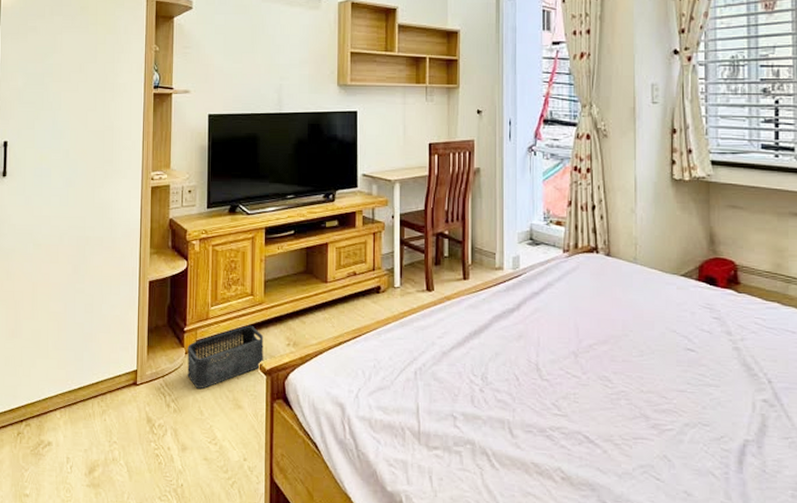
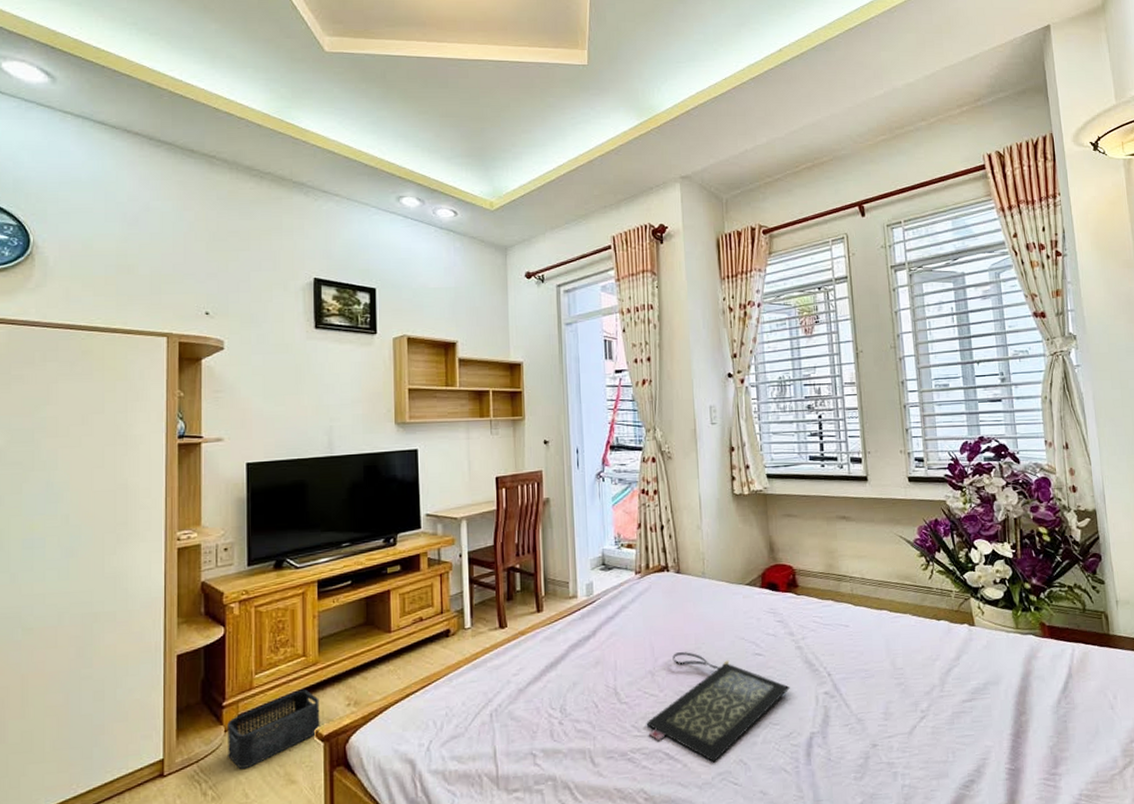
clutch bag: none [567,337,725,454] -> present [646,652,791,763]

